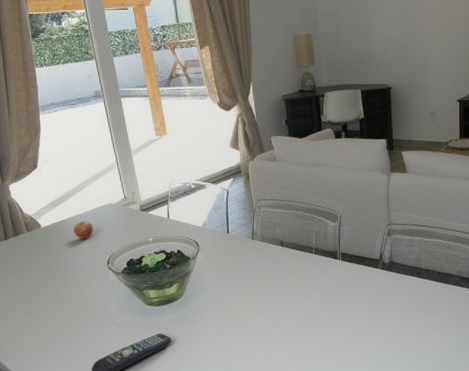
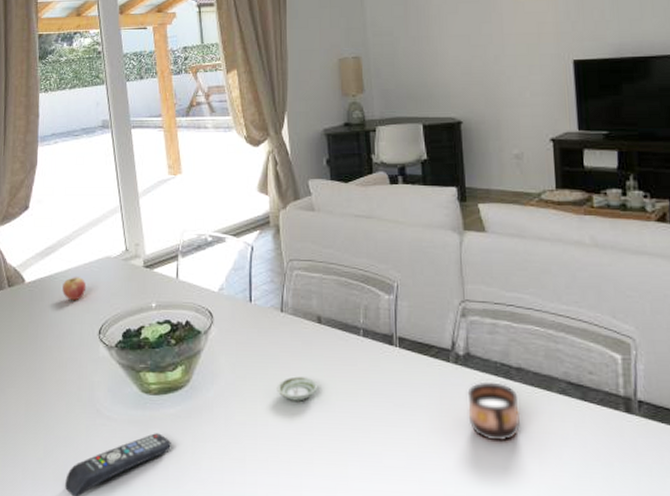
saucer: none [250,285,282,303] -> present [277,376,318,401]
cup: none [390,280,427,320] -> present [467,381,521,442]

